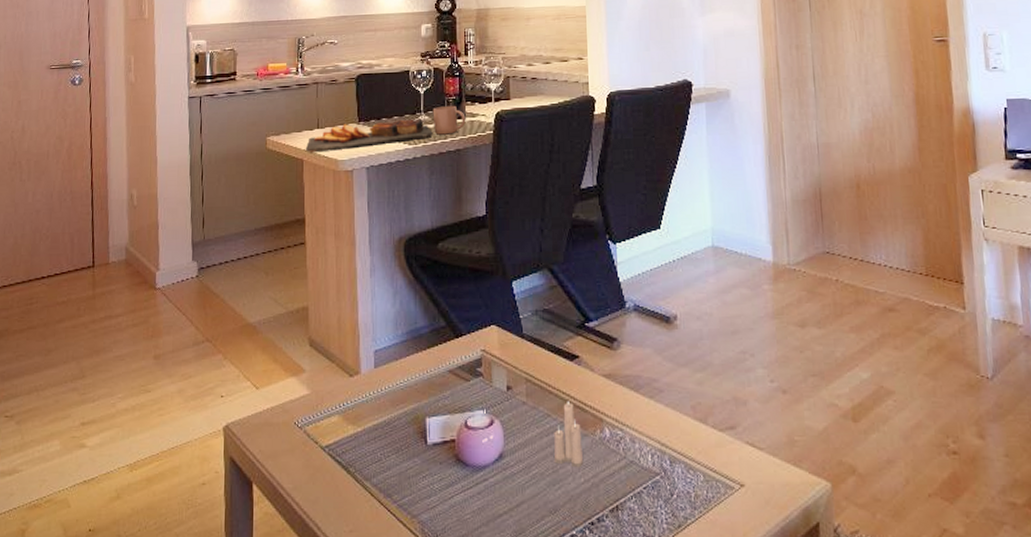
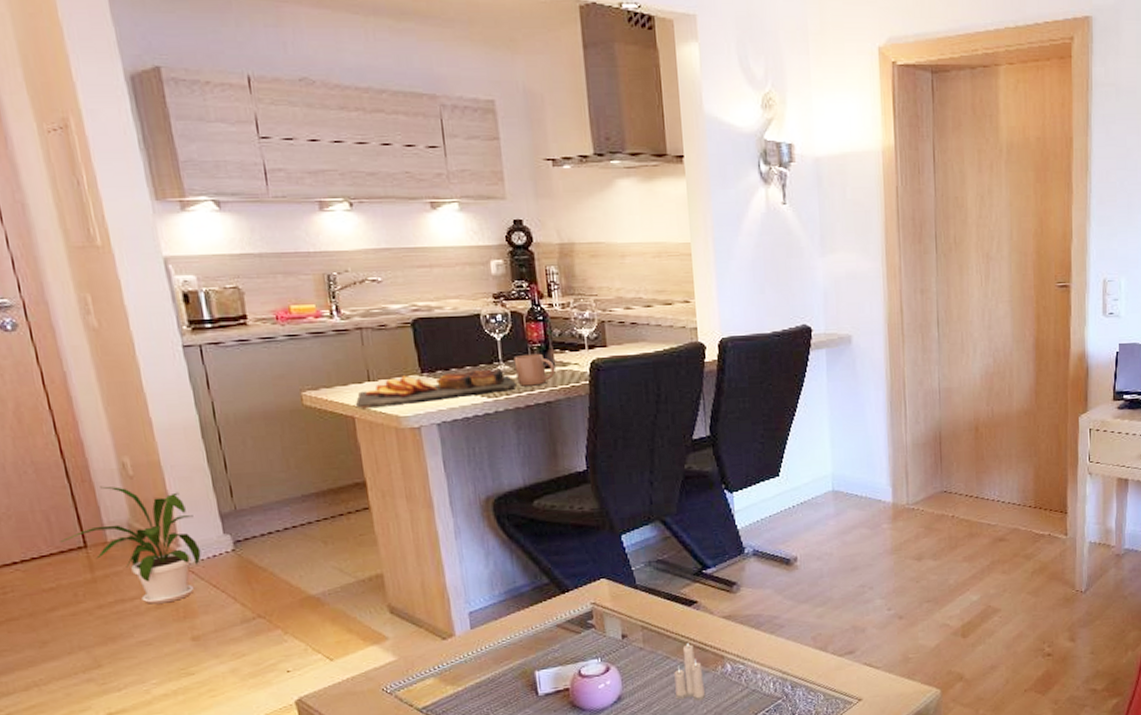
house plant: none [77,214,173,322] -> present [60,486,201,604]

